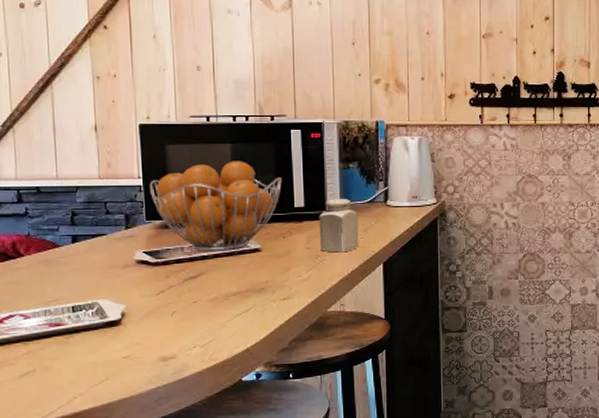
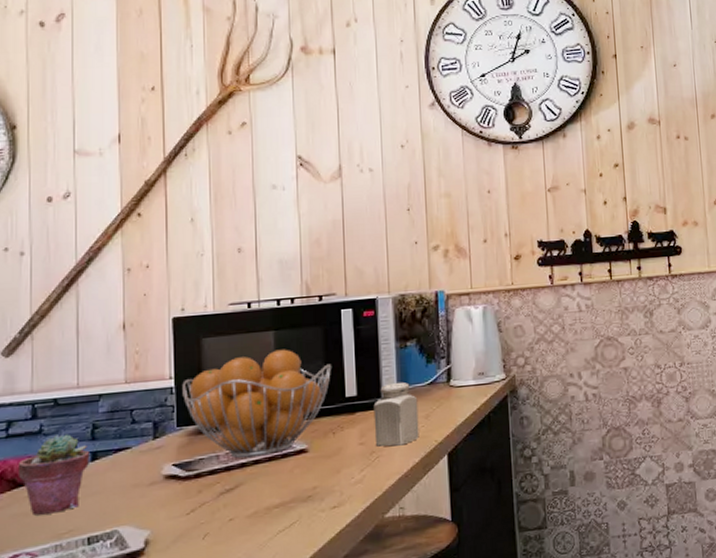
potted succulent: none [8,218,70,284] -> present [17,434,89,516]

